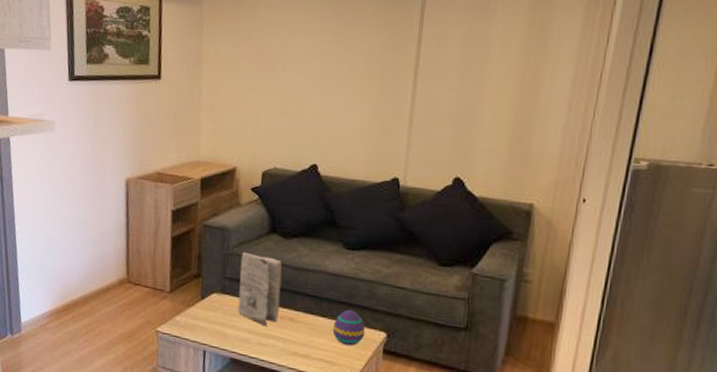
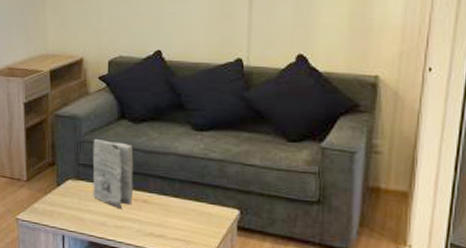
decorative egg: present [332,309,366,346] -> none [186,189,219,225]

